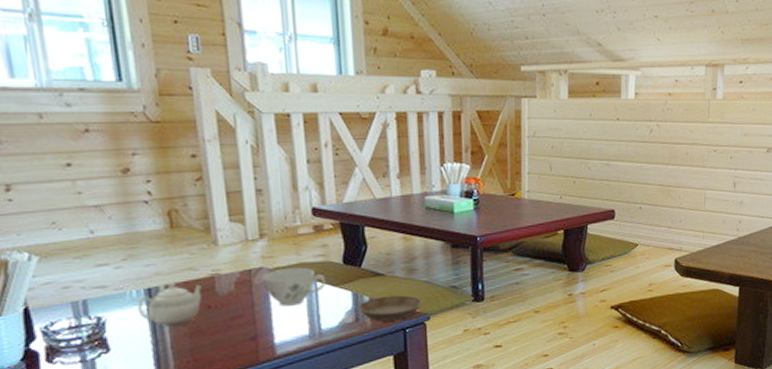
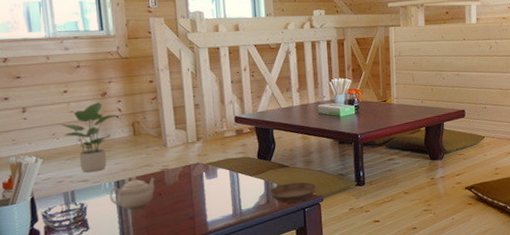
potted plant: none [62,181,148,277] -> present [60,102,119,173]
teacup: present [262,267,327,307] -> none [198,162,245,193]

